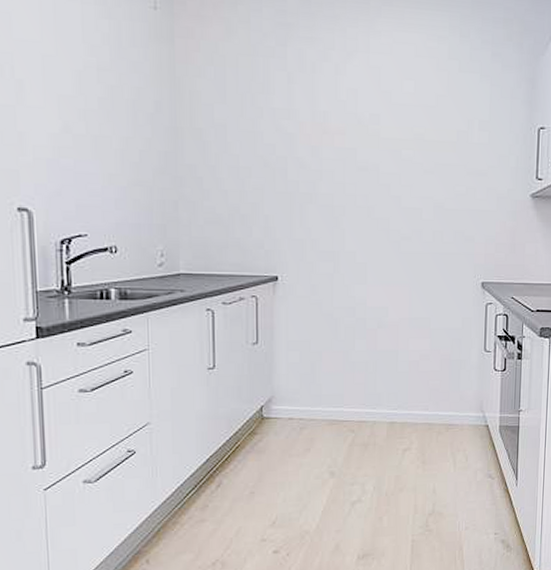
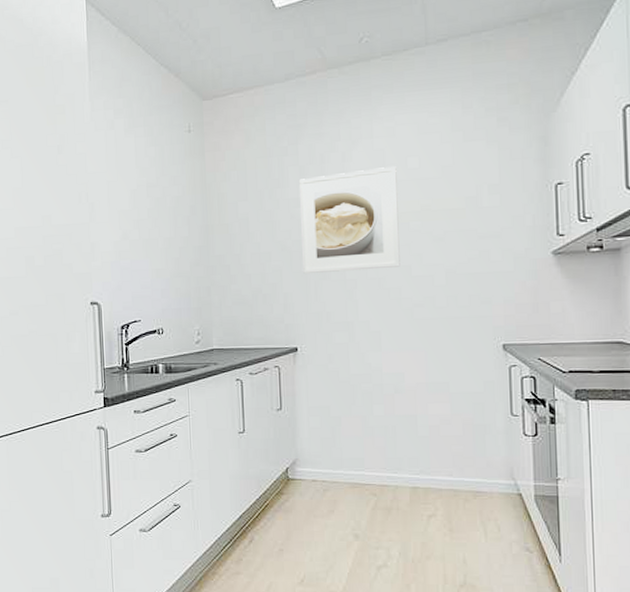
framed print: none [287,87,392,197] -> present [299,166,400,275]

